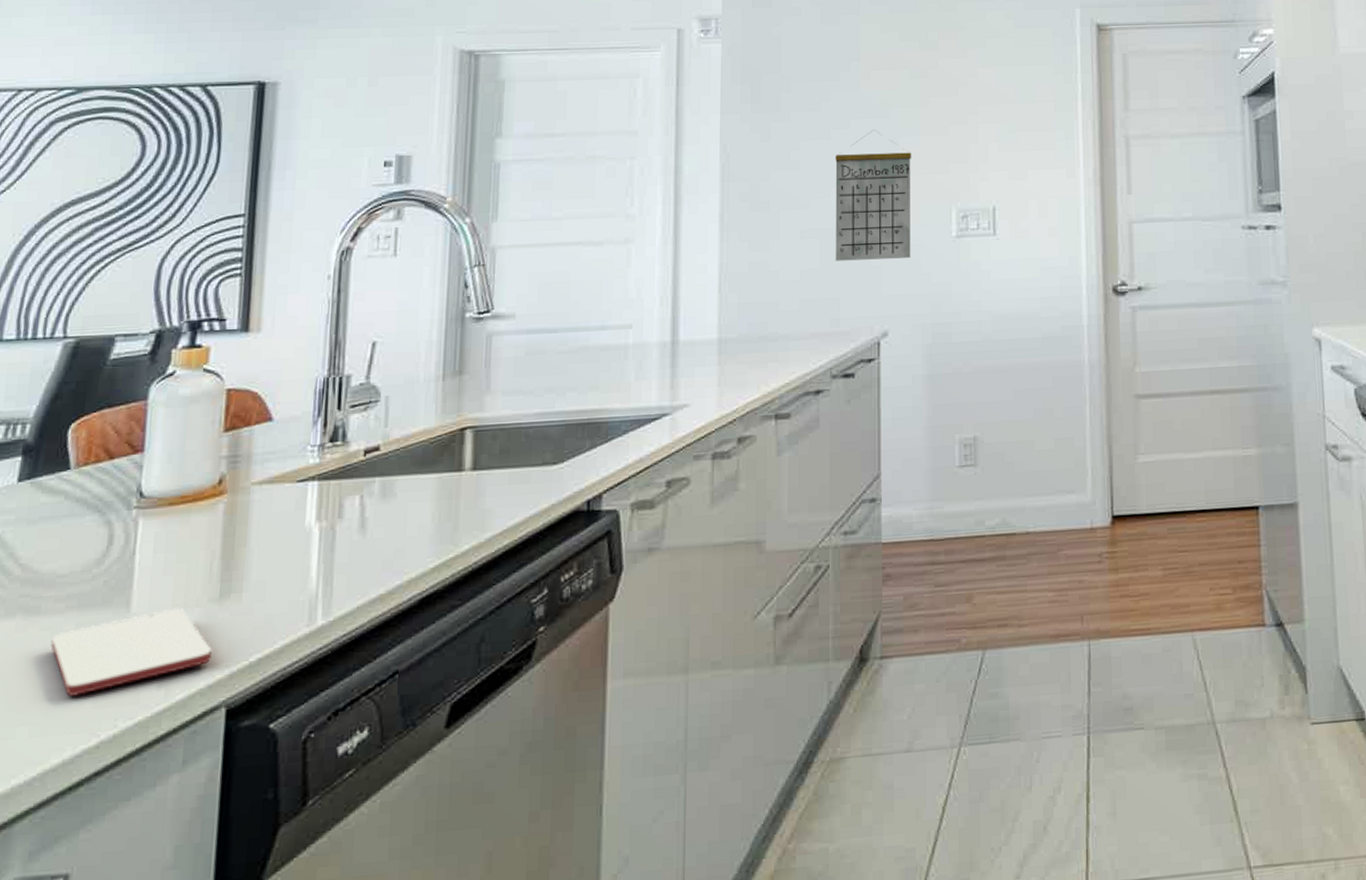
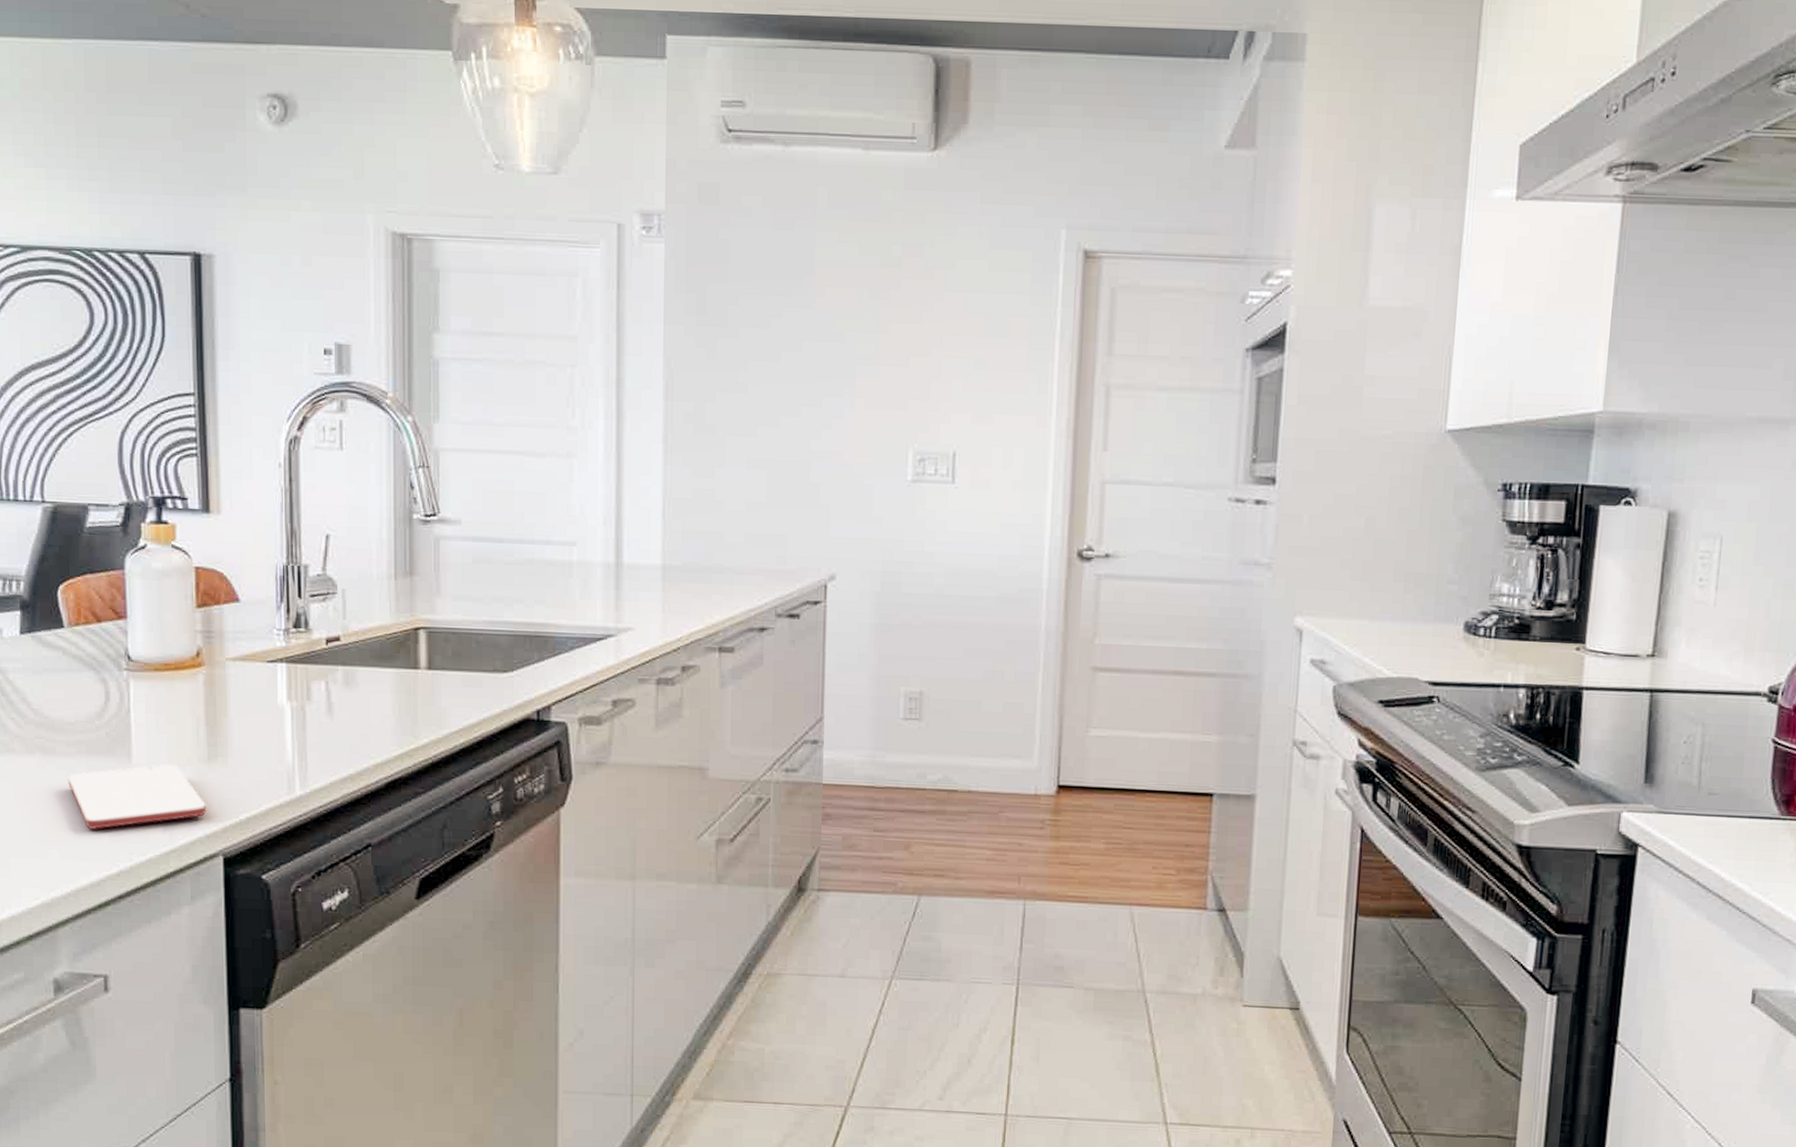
calendar: present [835,129,911,261] -> none [783,354,867,499]

